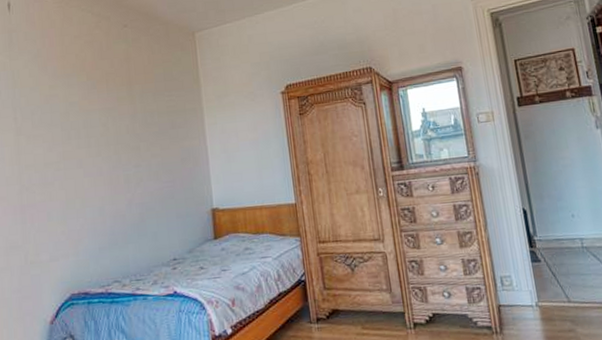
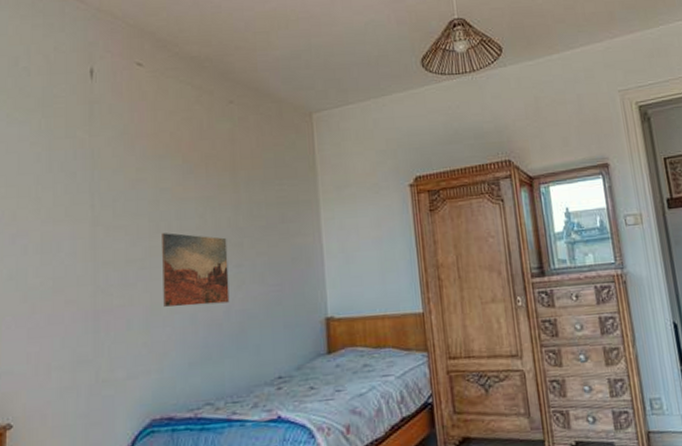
wall art: none [73,139,131,201] -> present [162,233,230,307]

